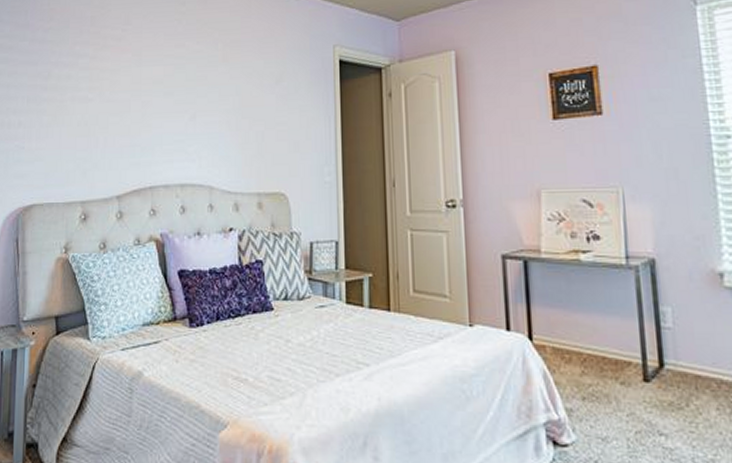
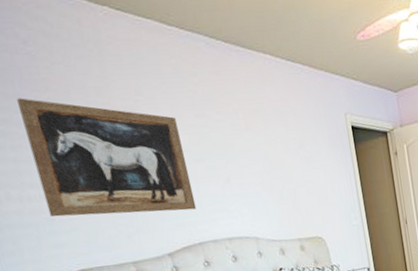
wall art: none [21,27,156,148] -> present [17,98,197,217]

